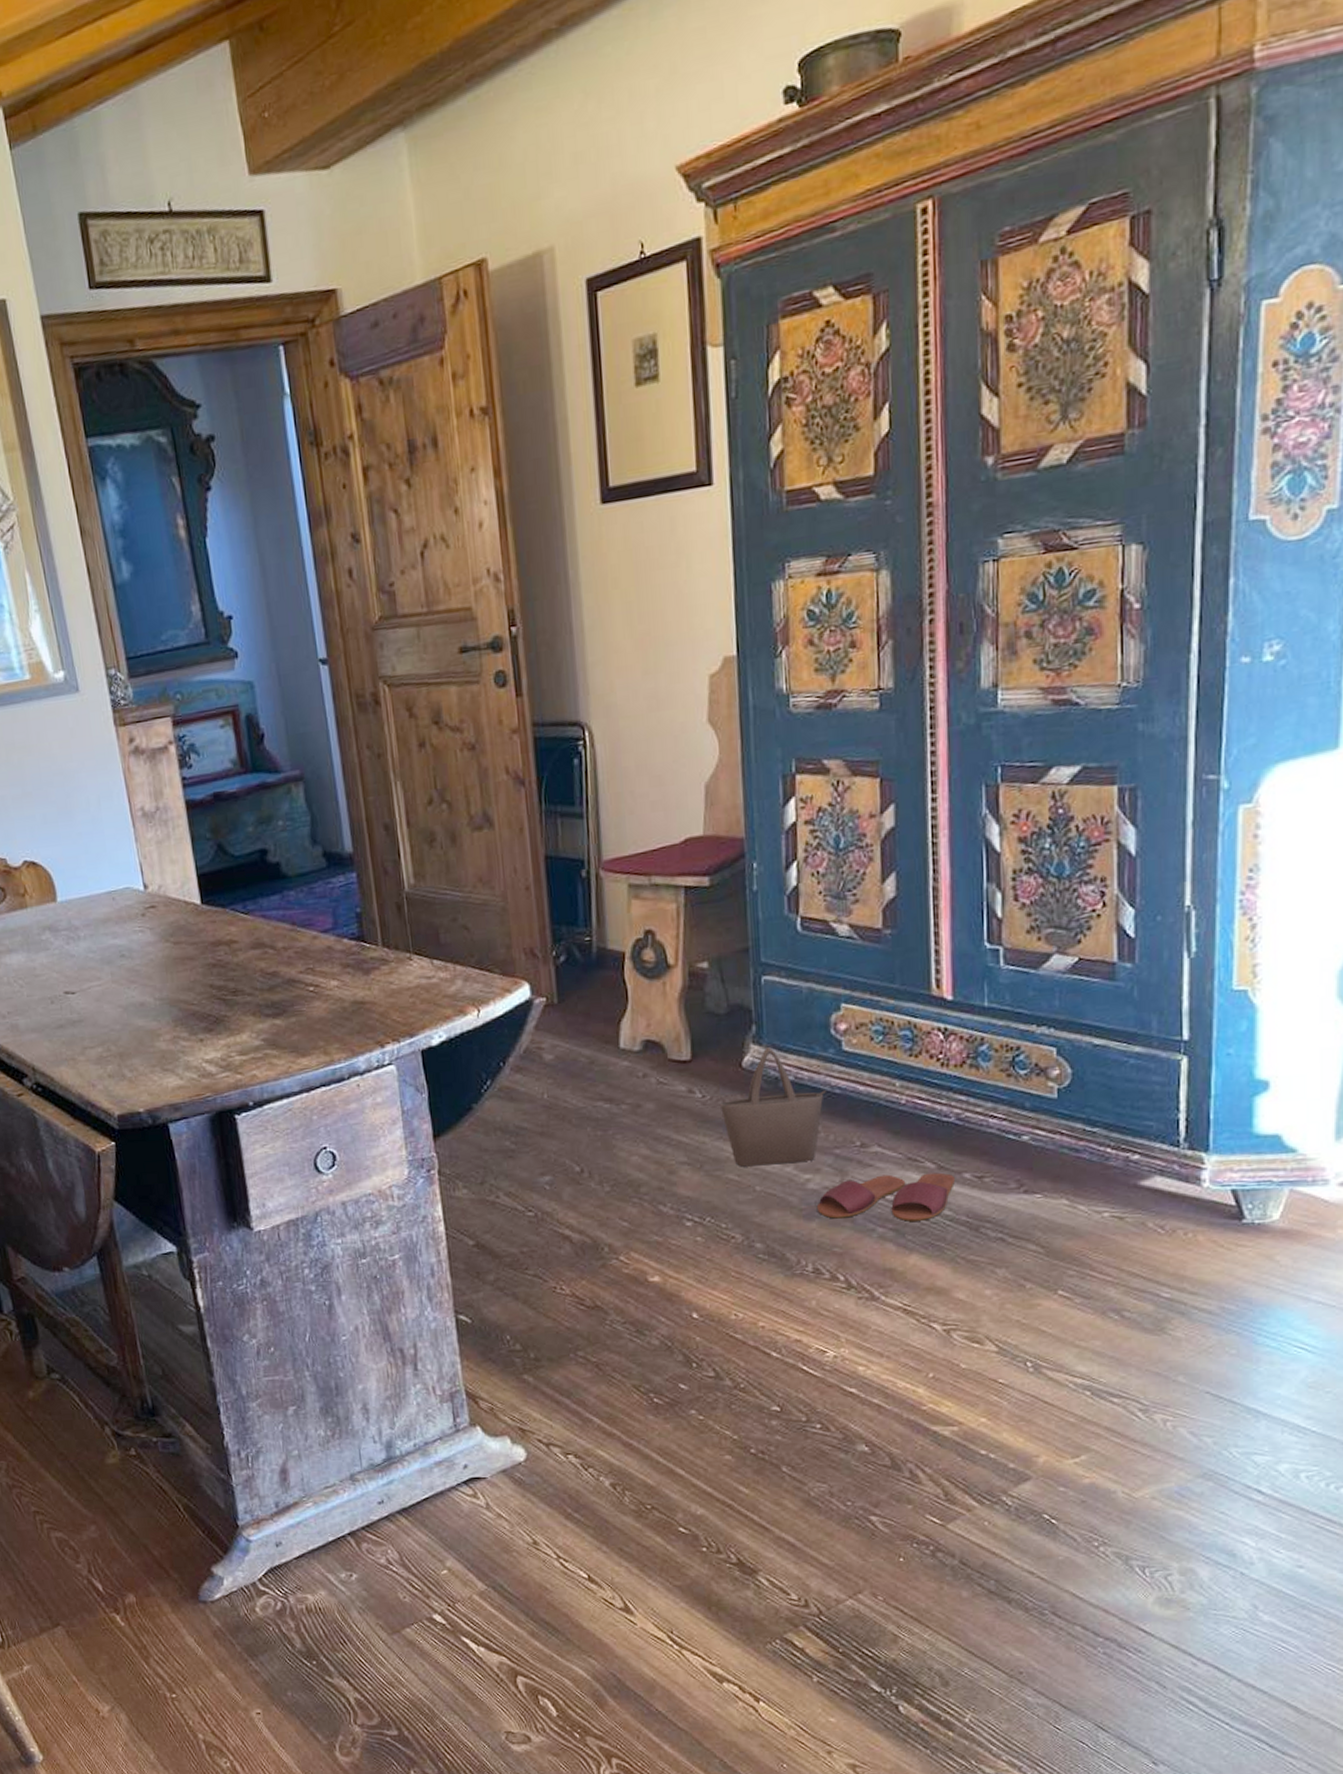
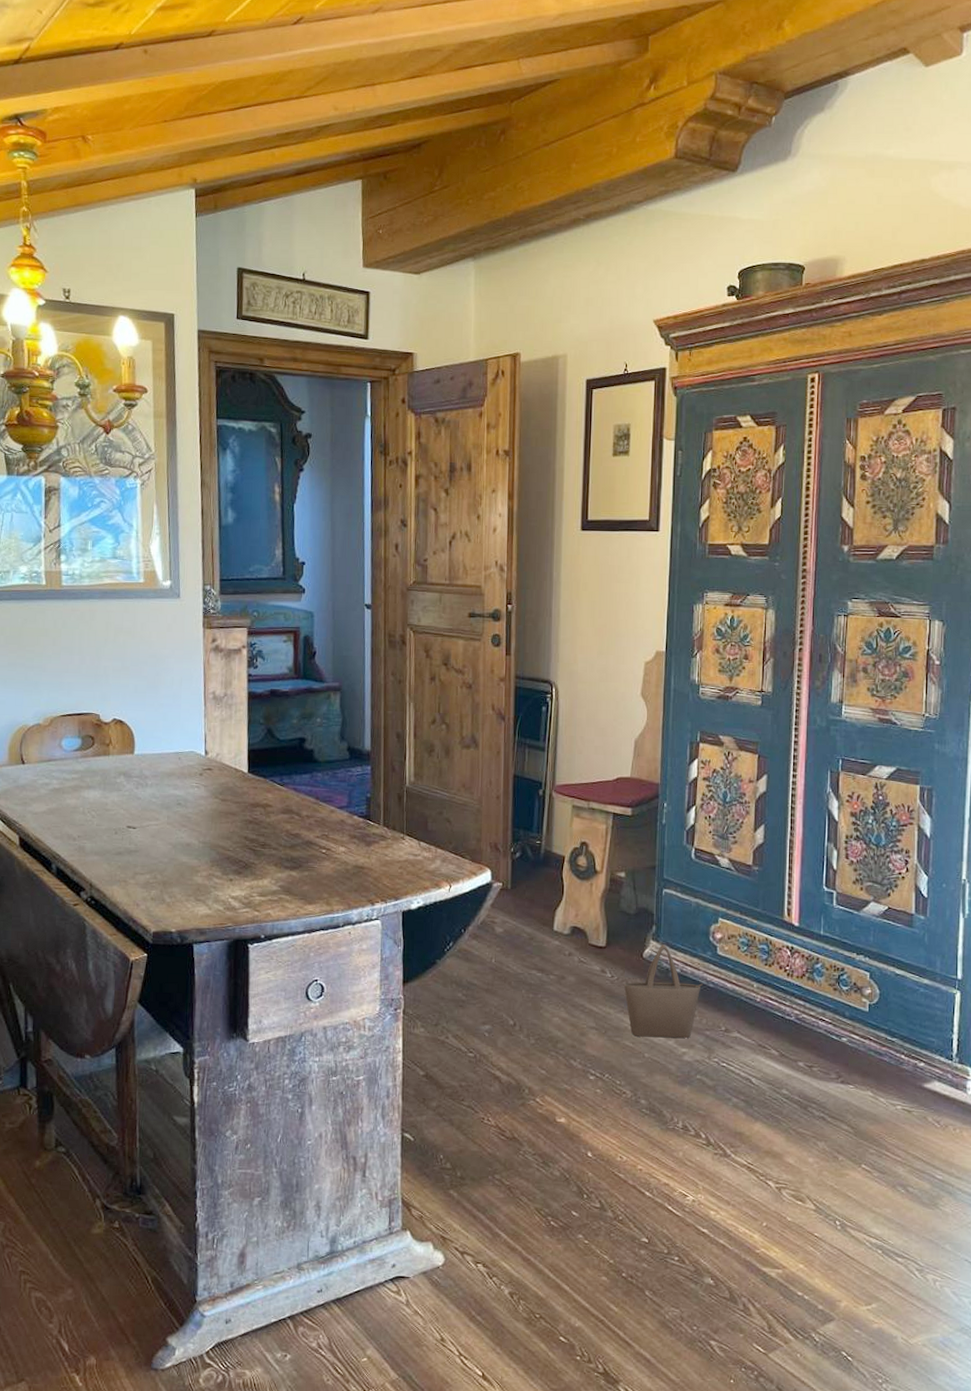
slippers: present [816,1172,955,1222] -> none [689,1056,792,1096]

